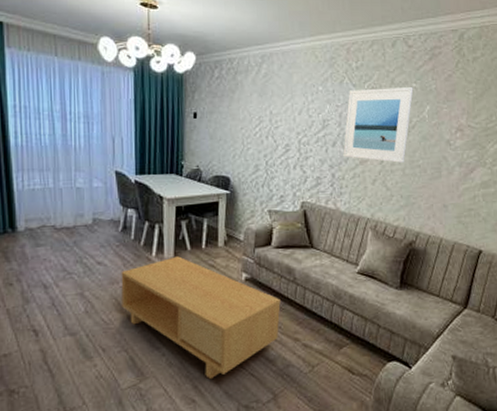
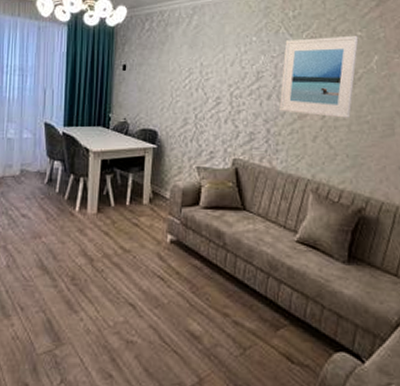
coffee table: present [121,256,281,380] -> none [43,212,209,353]

